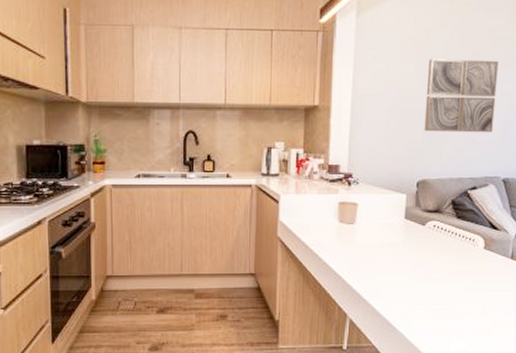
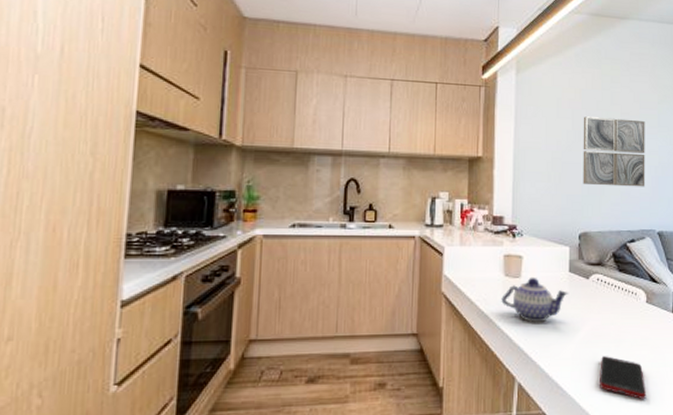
teapot: none [335,223,404,266] -> present [501,277,570,323]
cell phone: none [430,298,477,337] -> present [600,356,647,399]

